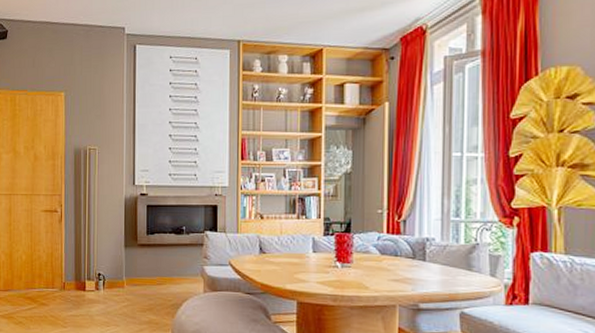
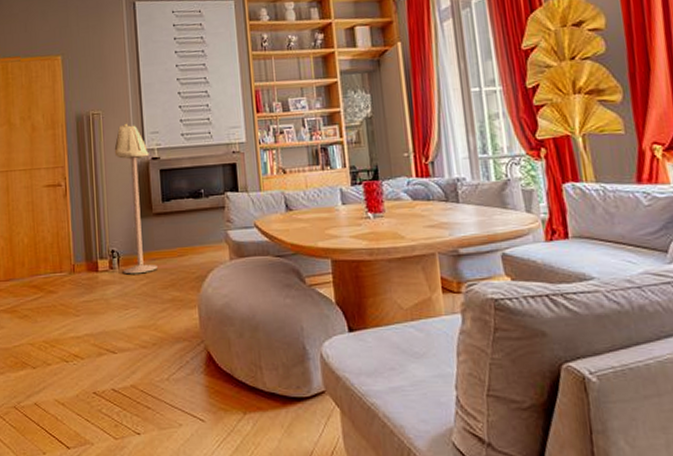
floor lamp: none [107,159,138,297] -> present [114,123,157,275]

